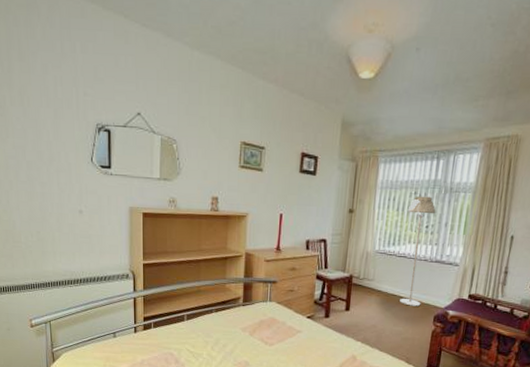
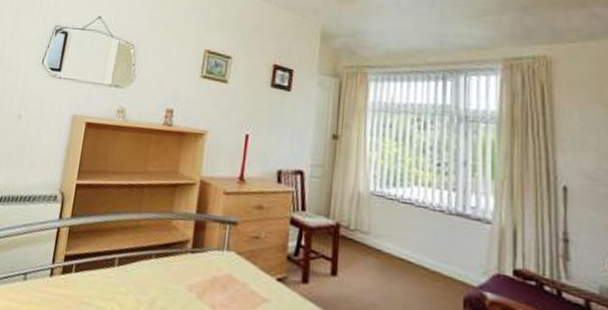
floor lamp: present [400,196,436,307] -> none [409,123,449,281]

